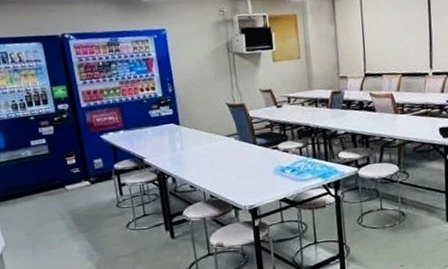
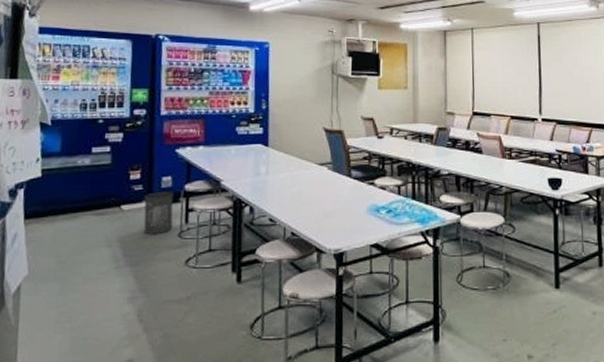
trash can: none [82,171,110,208] -> present [143,192,174,235]

